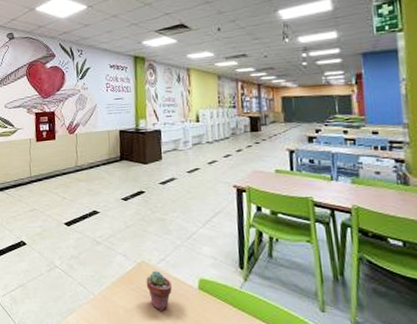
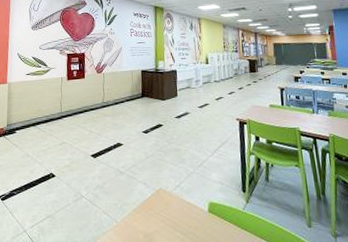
potted succulent: present [146,270,172,311] -> none [163,196,186,234]

